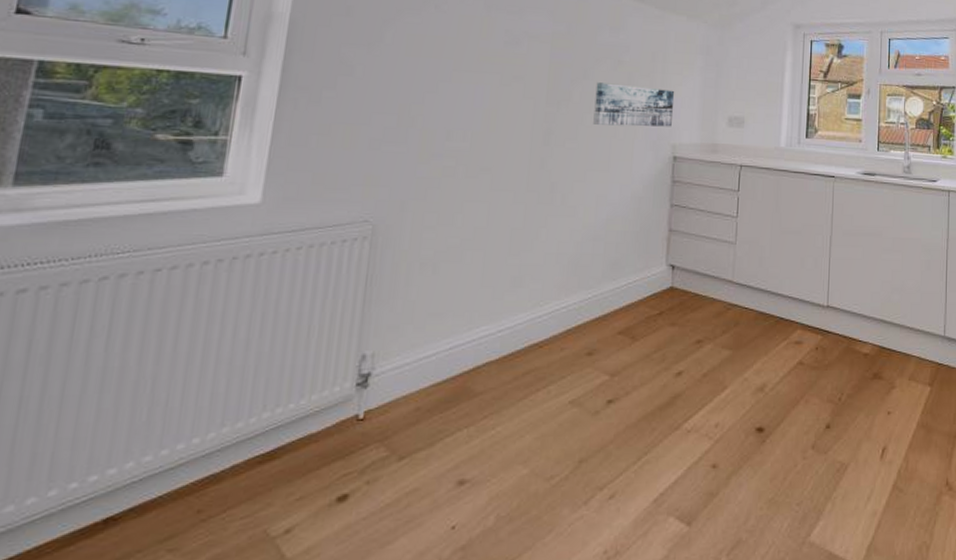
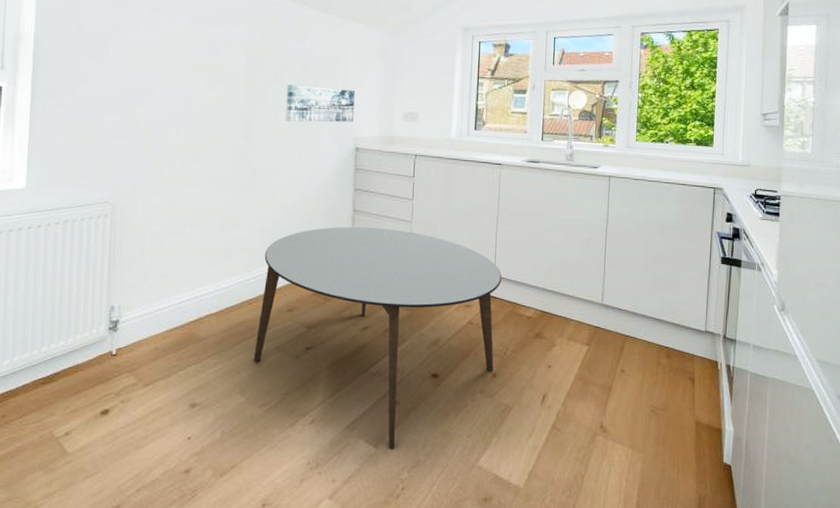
dining table: none [541,250,836,527] -> present [253,227,502,450]

